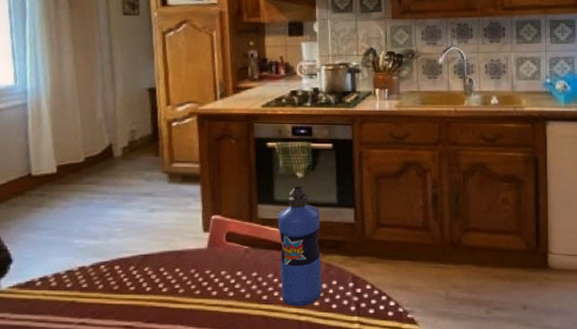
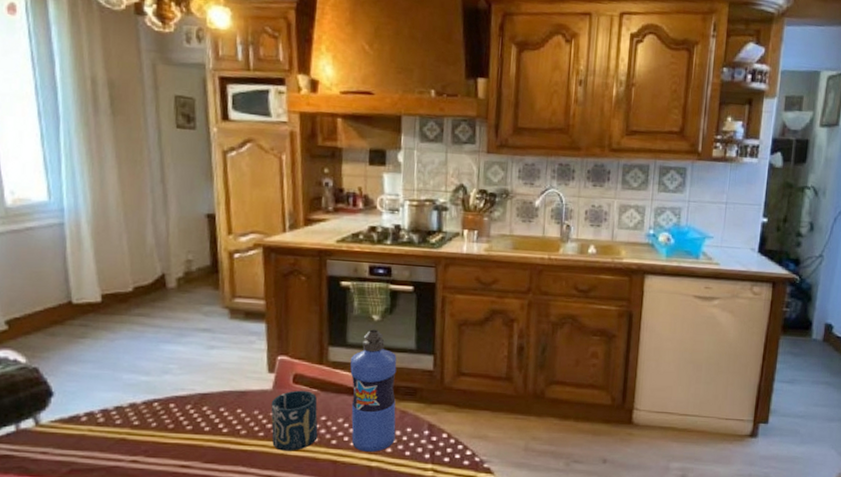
cup: none [206,248,250,308] -> present [271,390,318,451]

